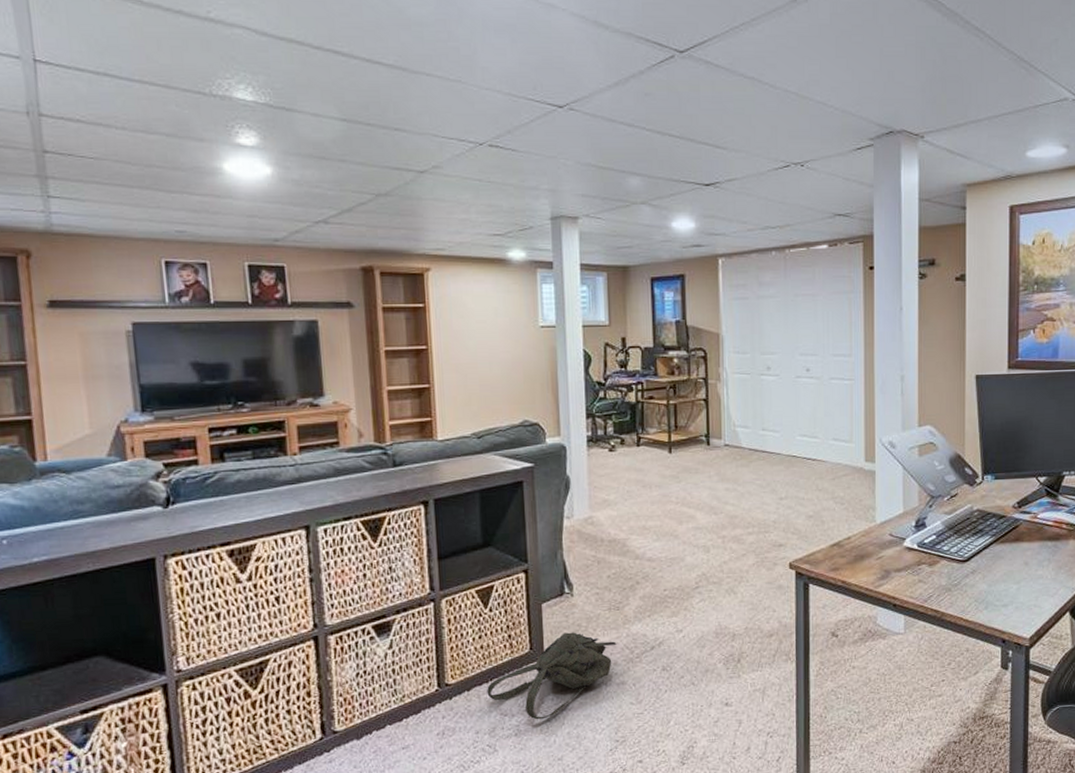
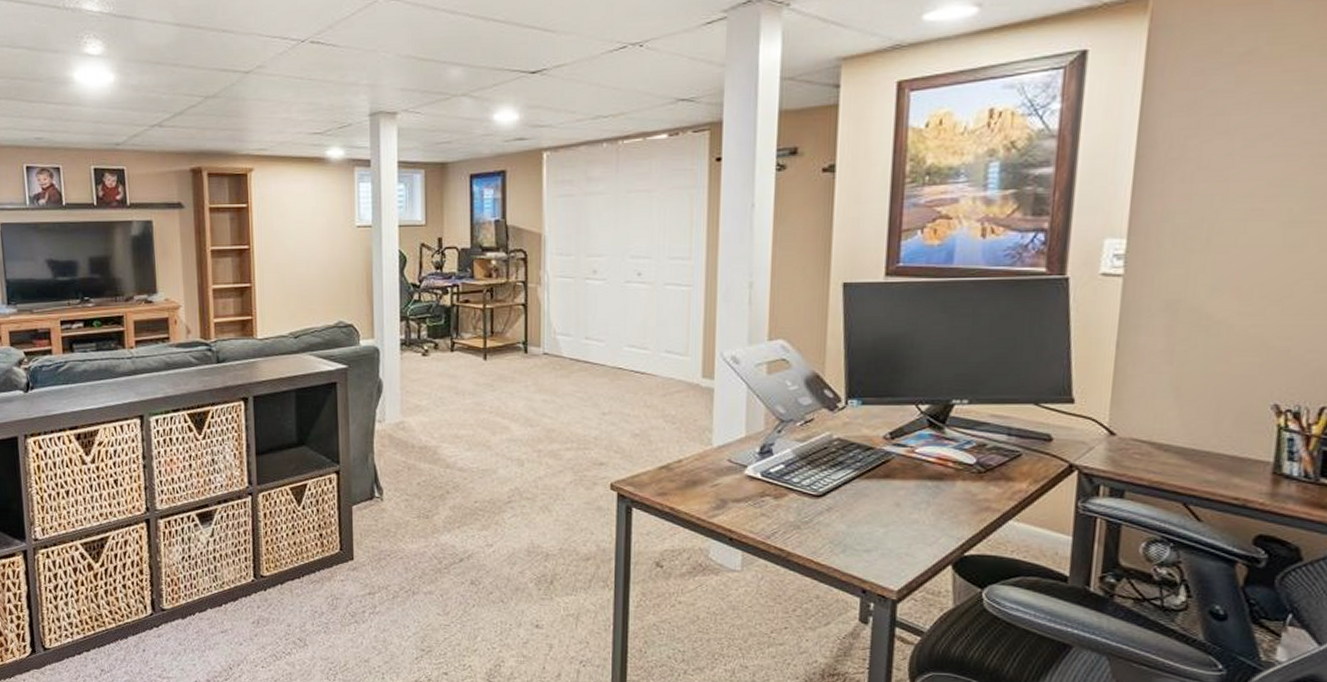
backpack: present [487,632,617,720] -> none [299,536,425,620]

